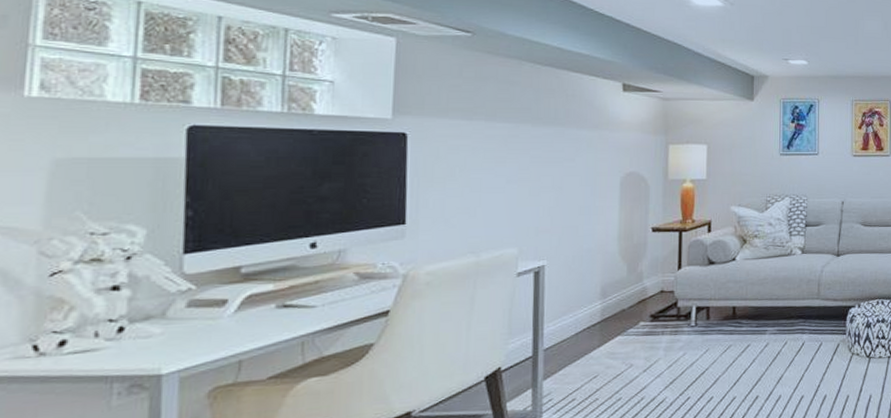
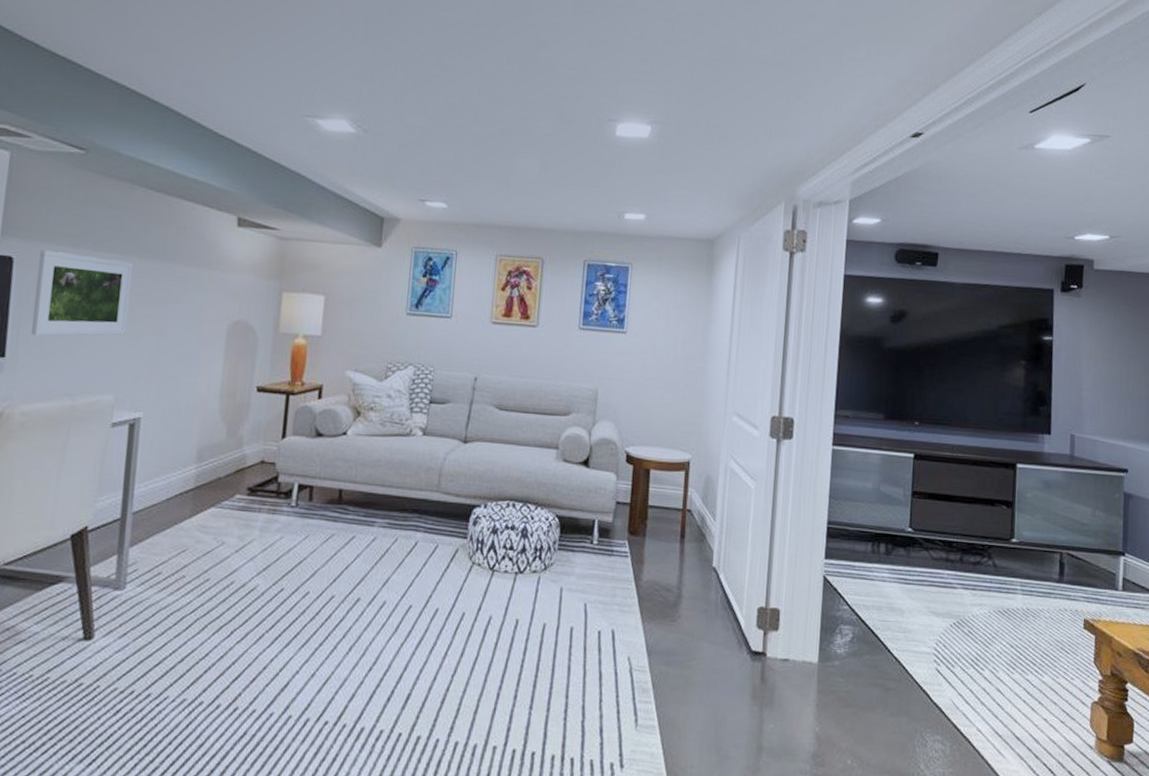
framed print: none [430,124,527,202] -> present [30,249,133,336]

